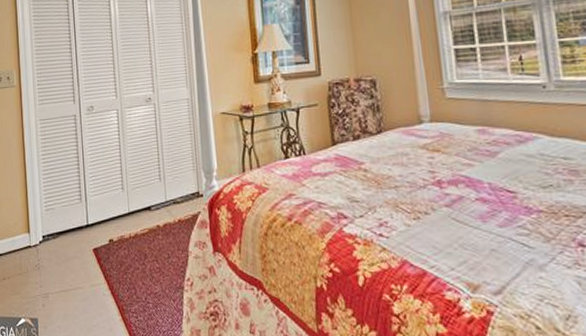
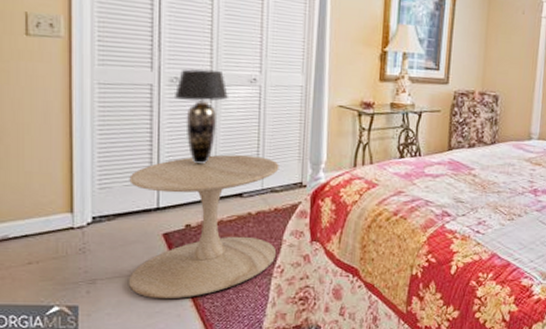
side table: none [65,170,185,313] -> present [129,154,279,300]
table lamp: none [91,95,131,182] -> present [173,69,228,164]

